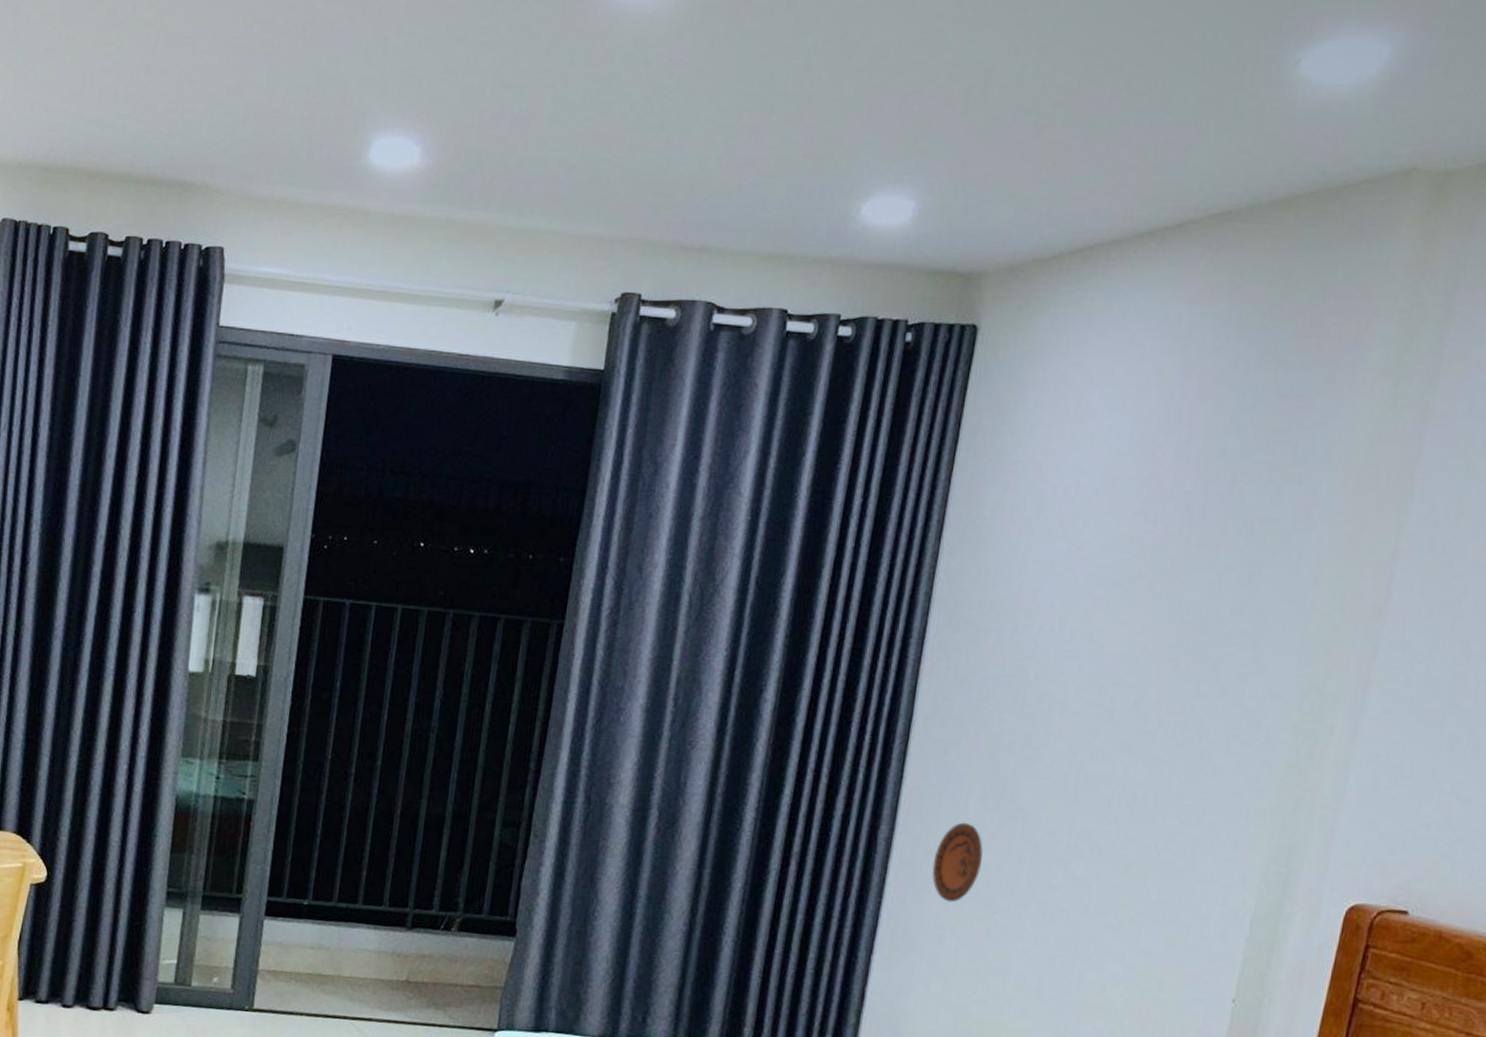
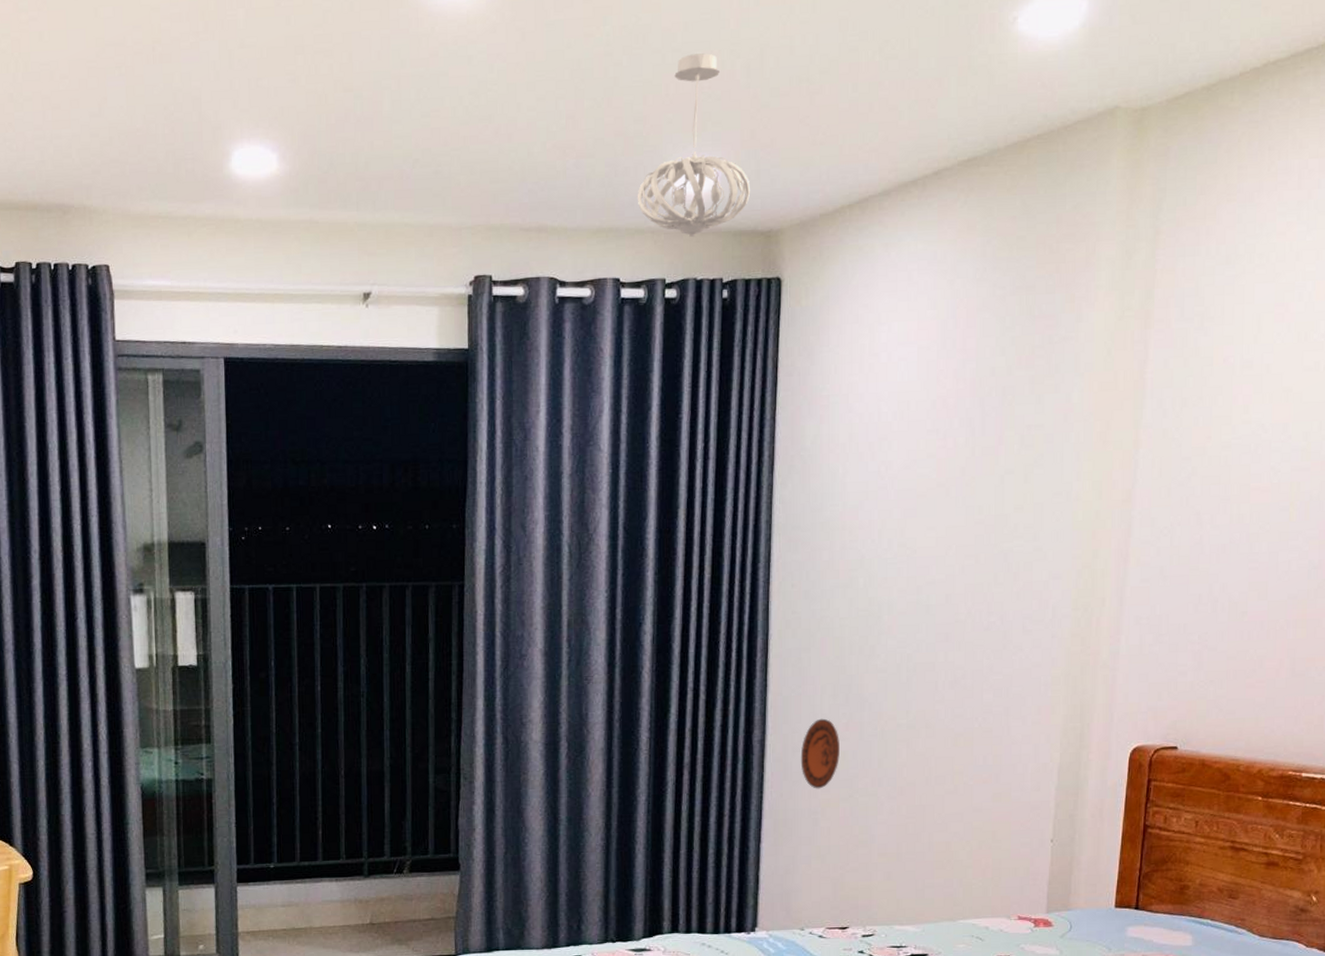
pendant light: none [819,74,954,273] -> present [637,53,751,238]

